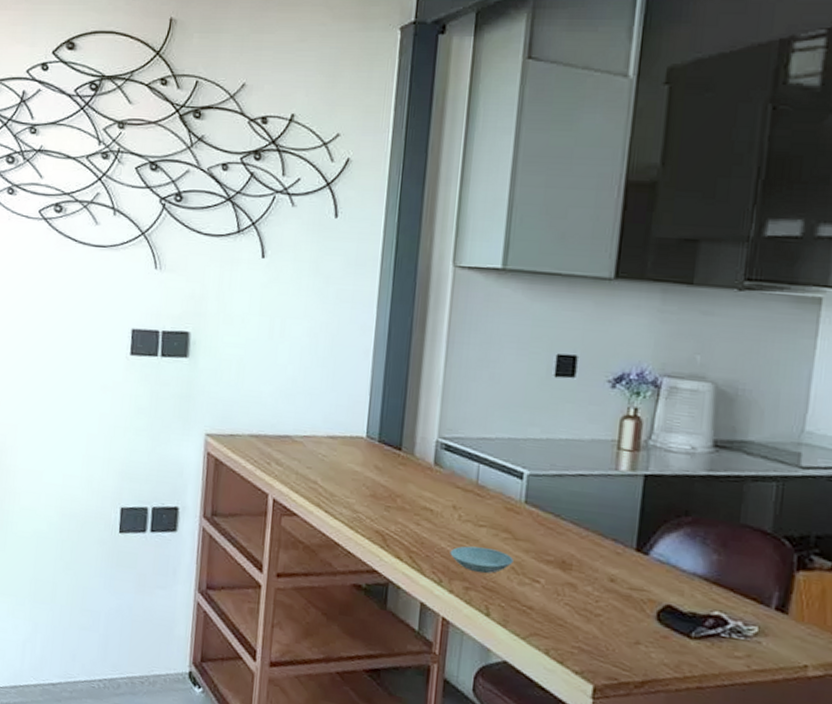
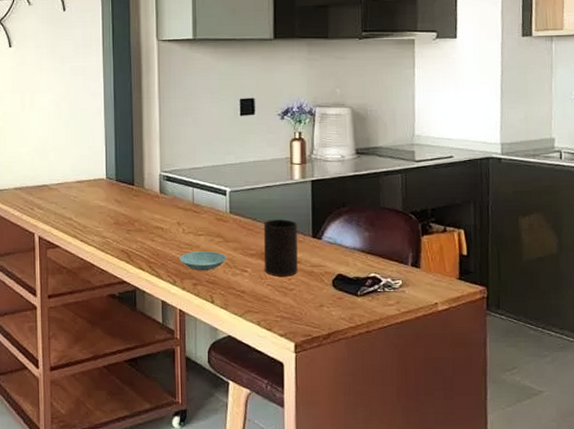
cup: none [563,519,617,598] -> present [263,219,298,277]

